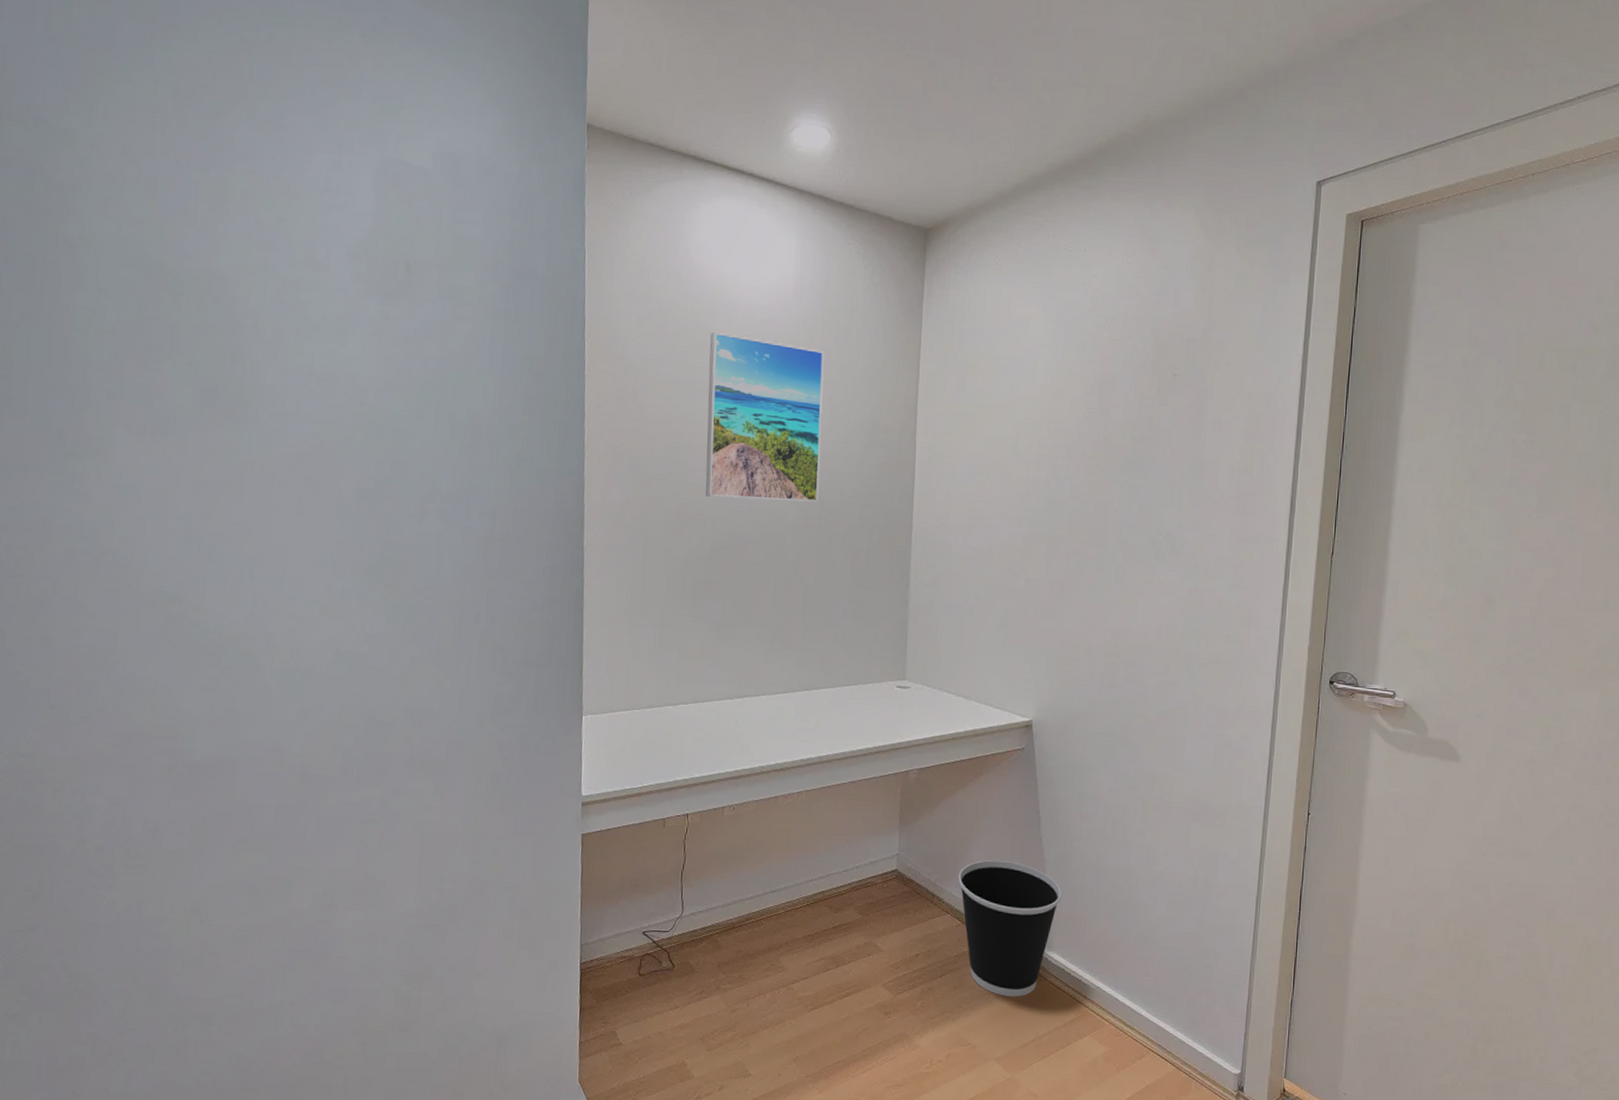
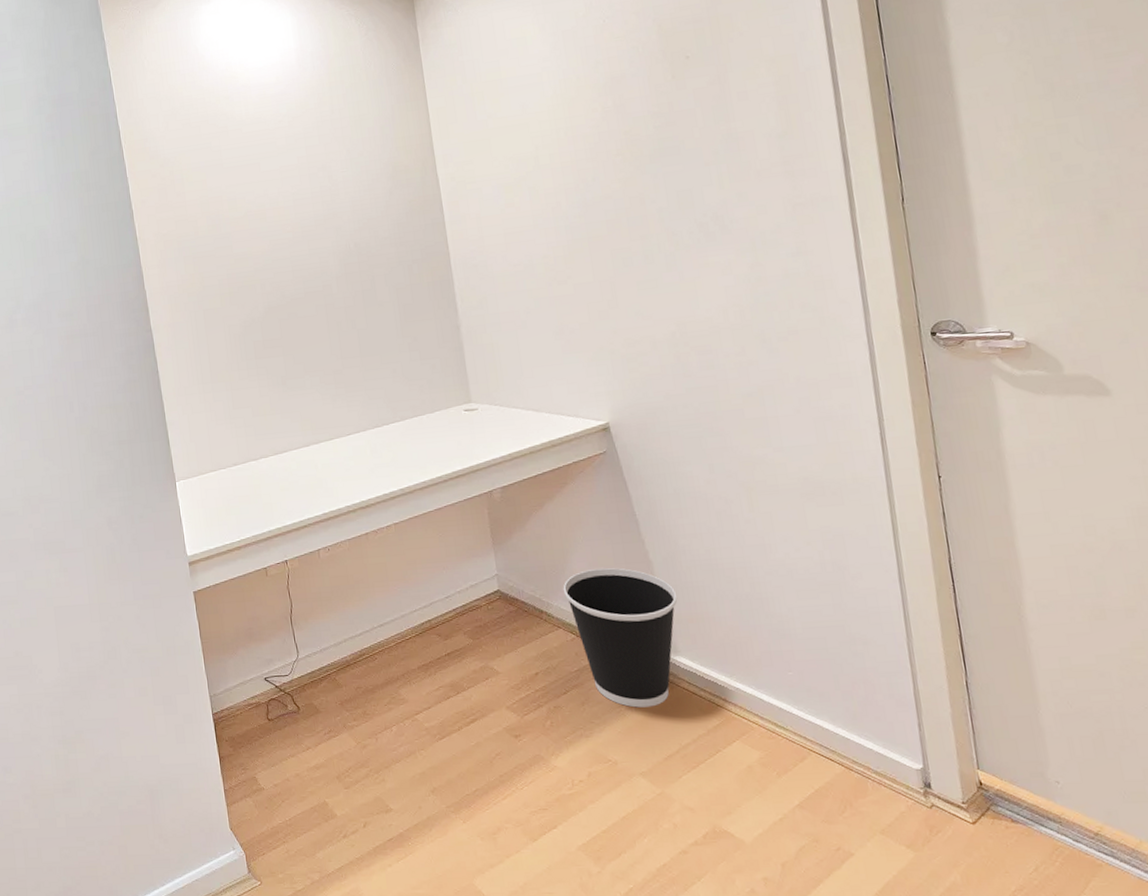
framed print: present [705,331,824,502] -> none [229,110,355,263]

